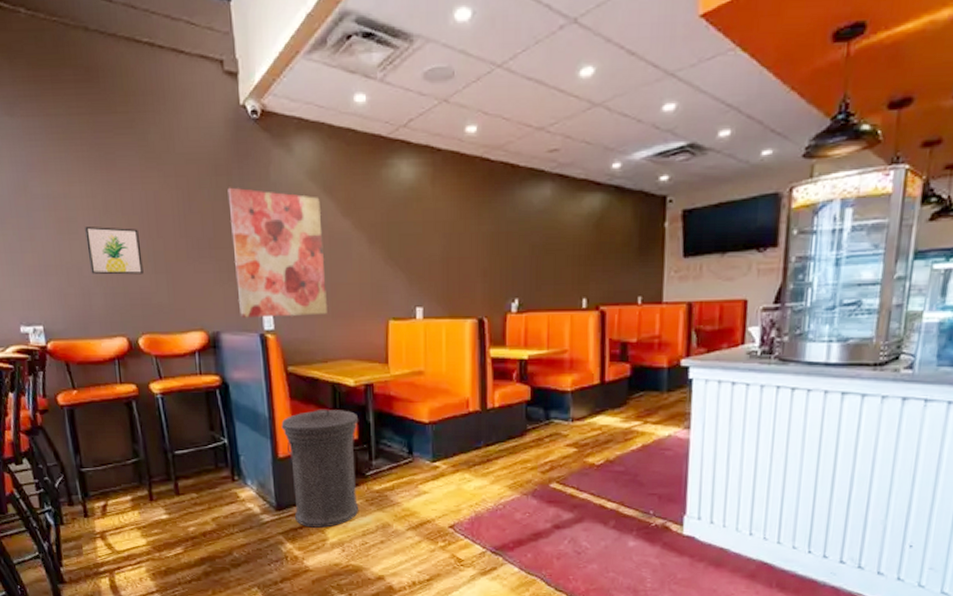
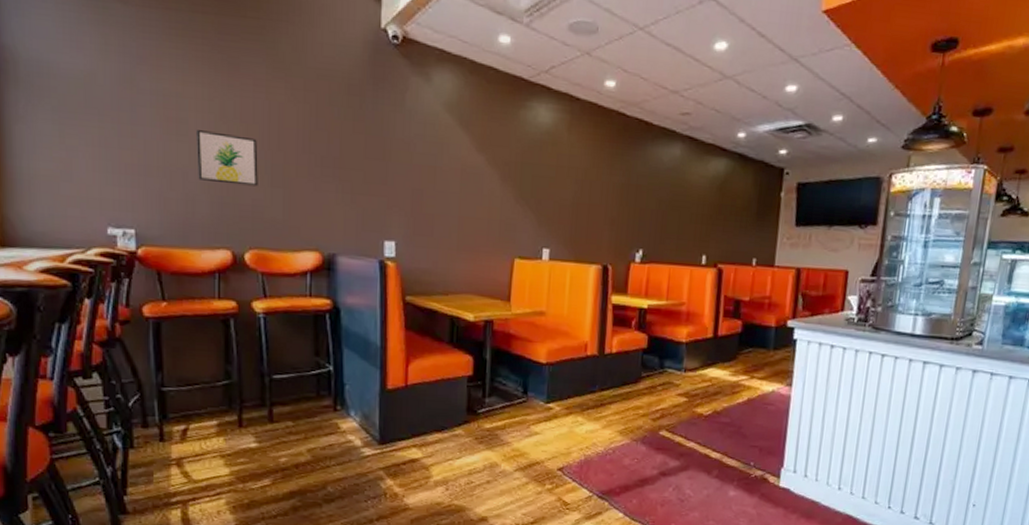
wall art: present [227,187,327,318] -> none [359,108,455,247]
trash can: present [281,408,359,528] -> none [393,341,476,465]

